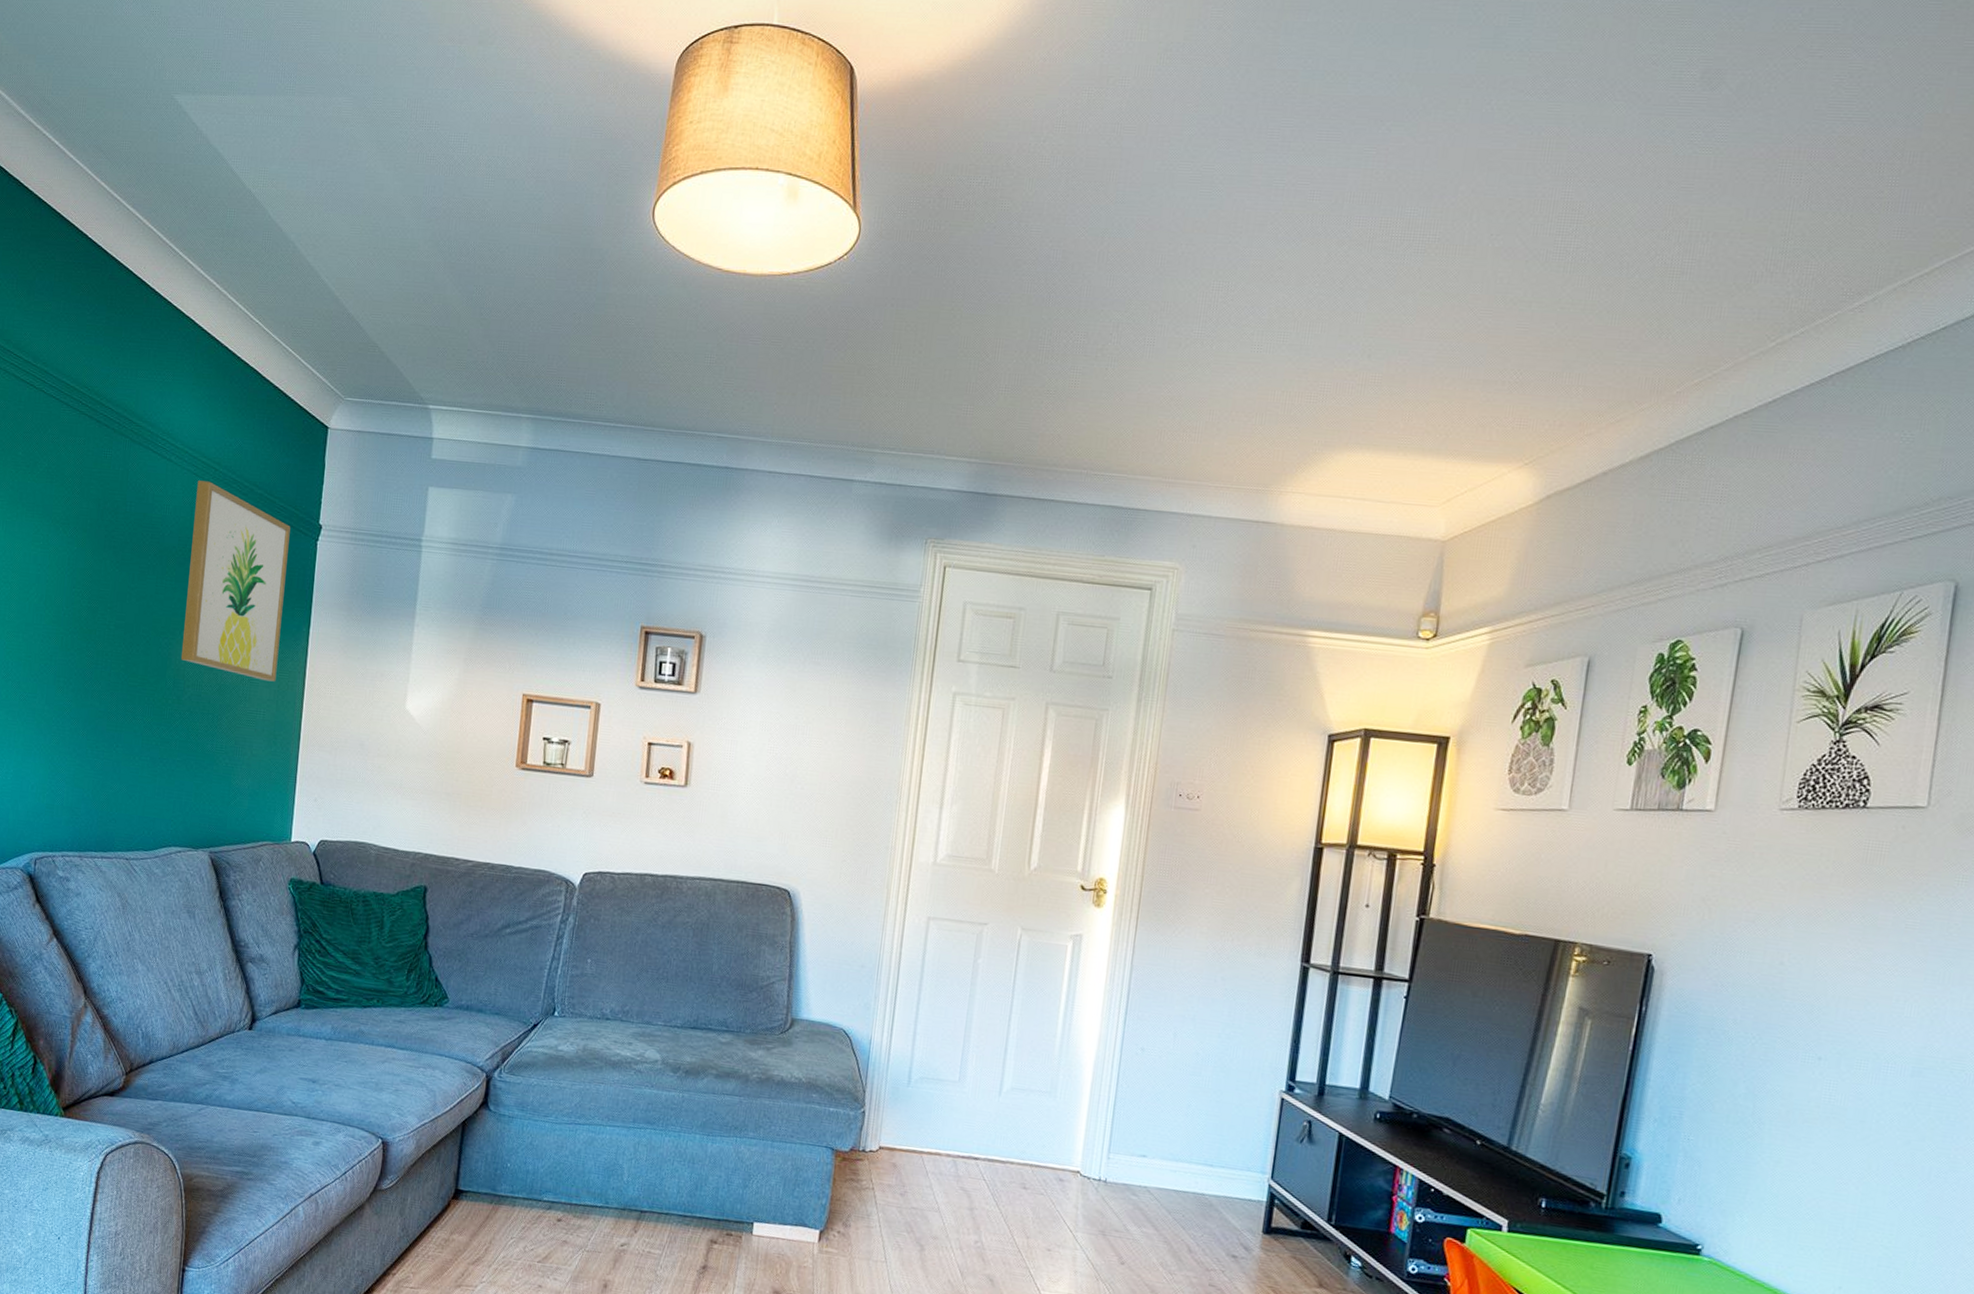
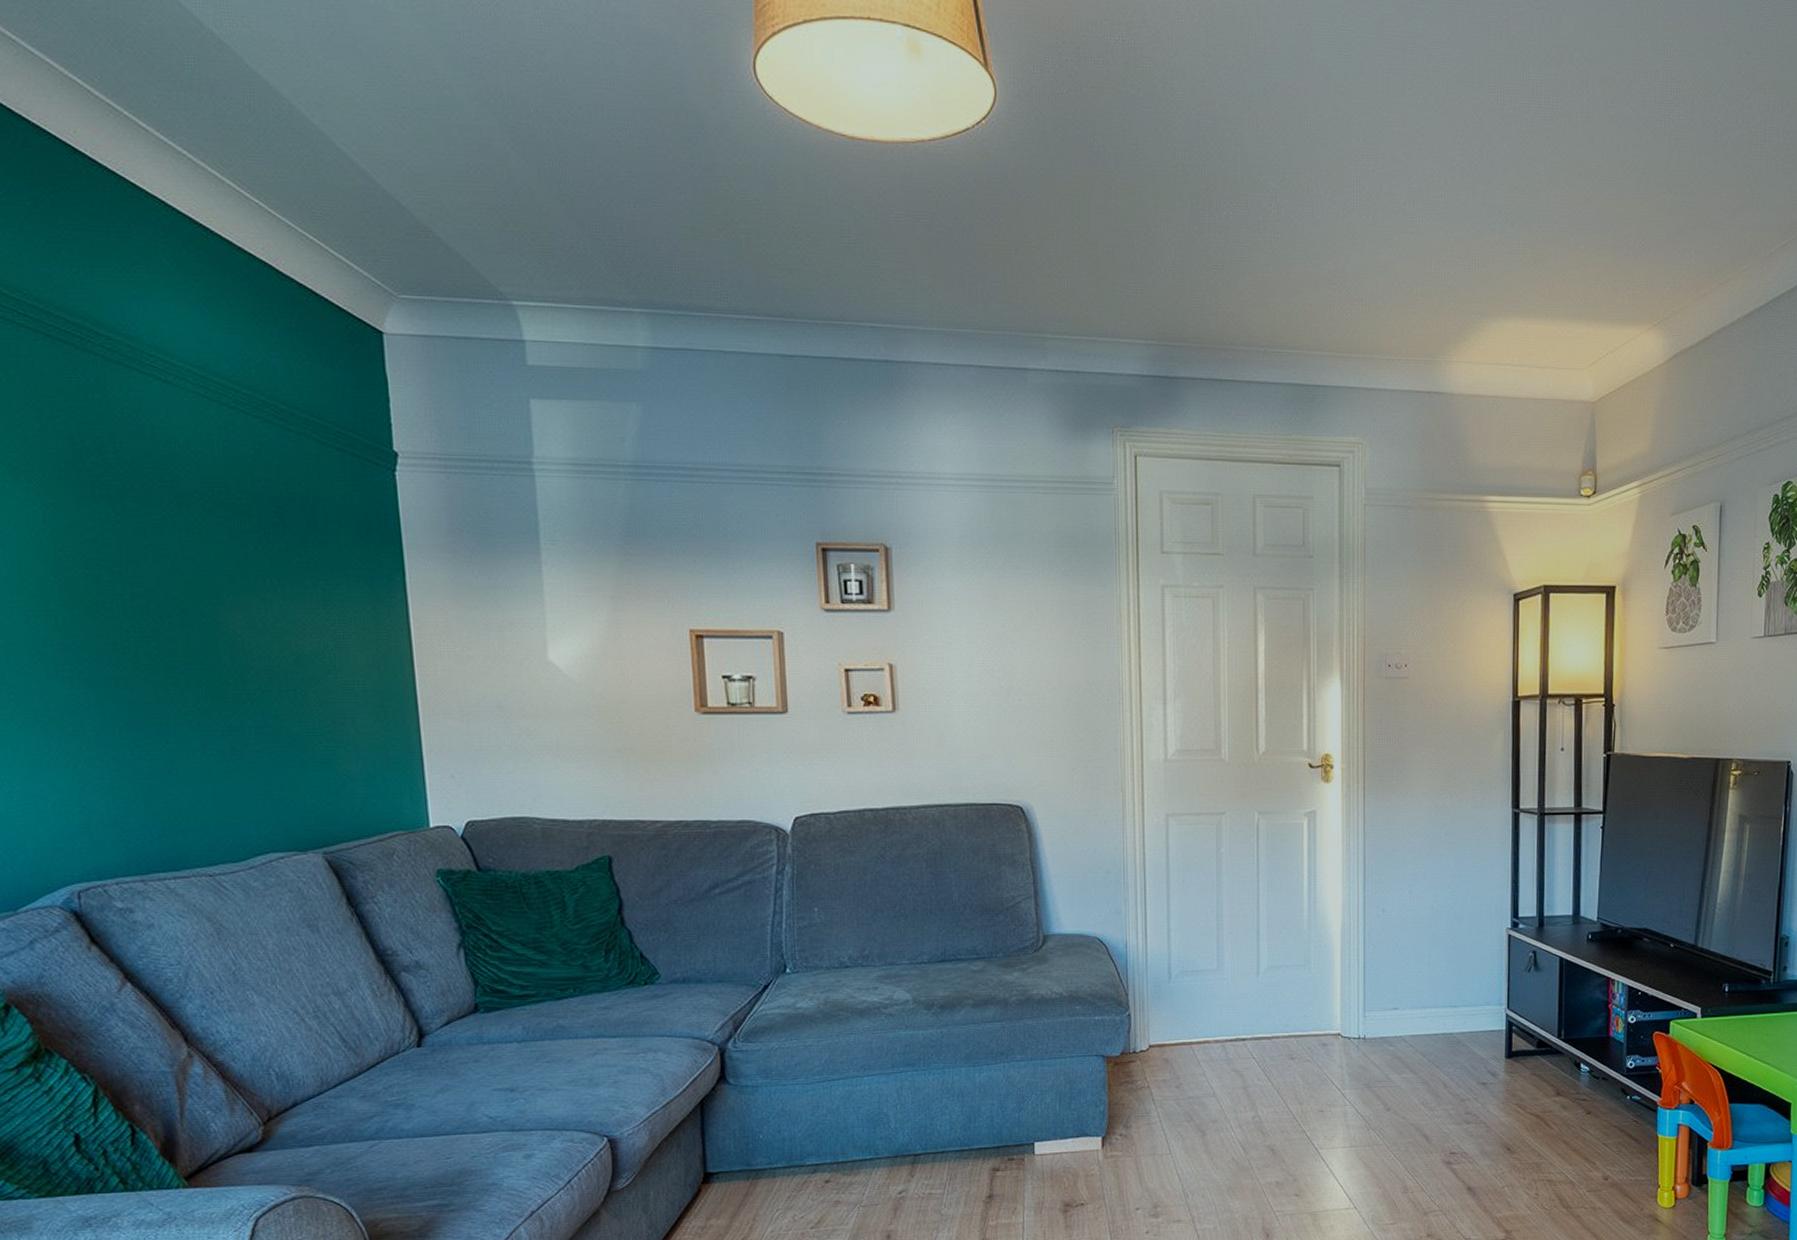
wall art: present [181,480,291,682] -> none [213,405,372,644]

